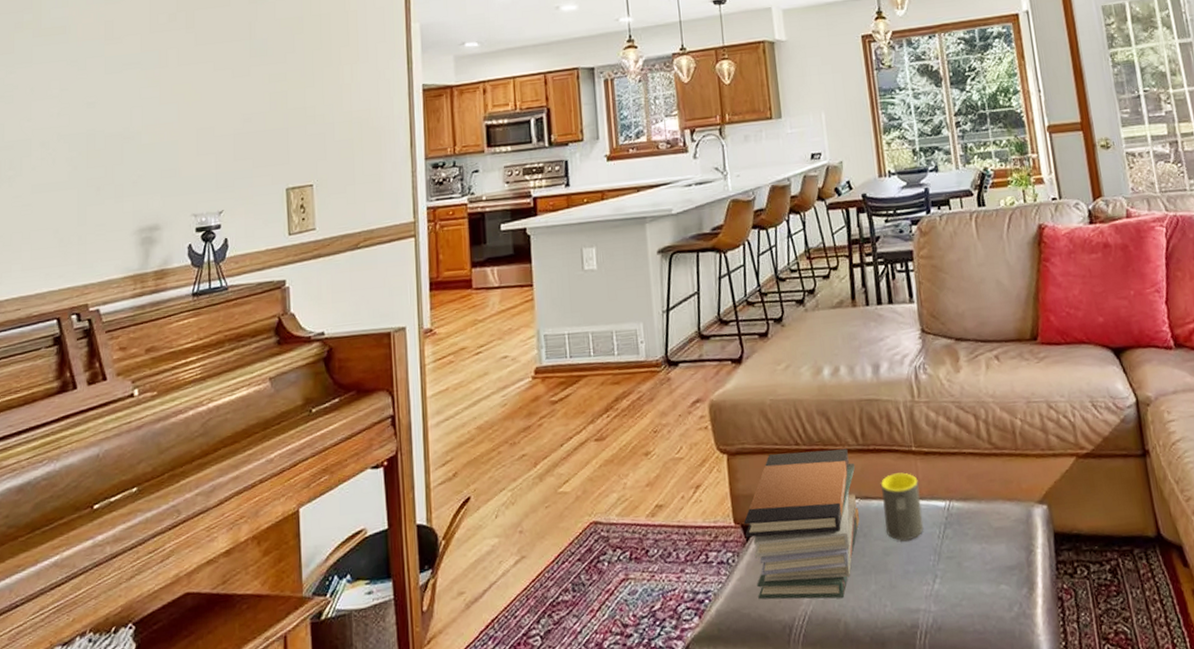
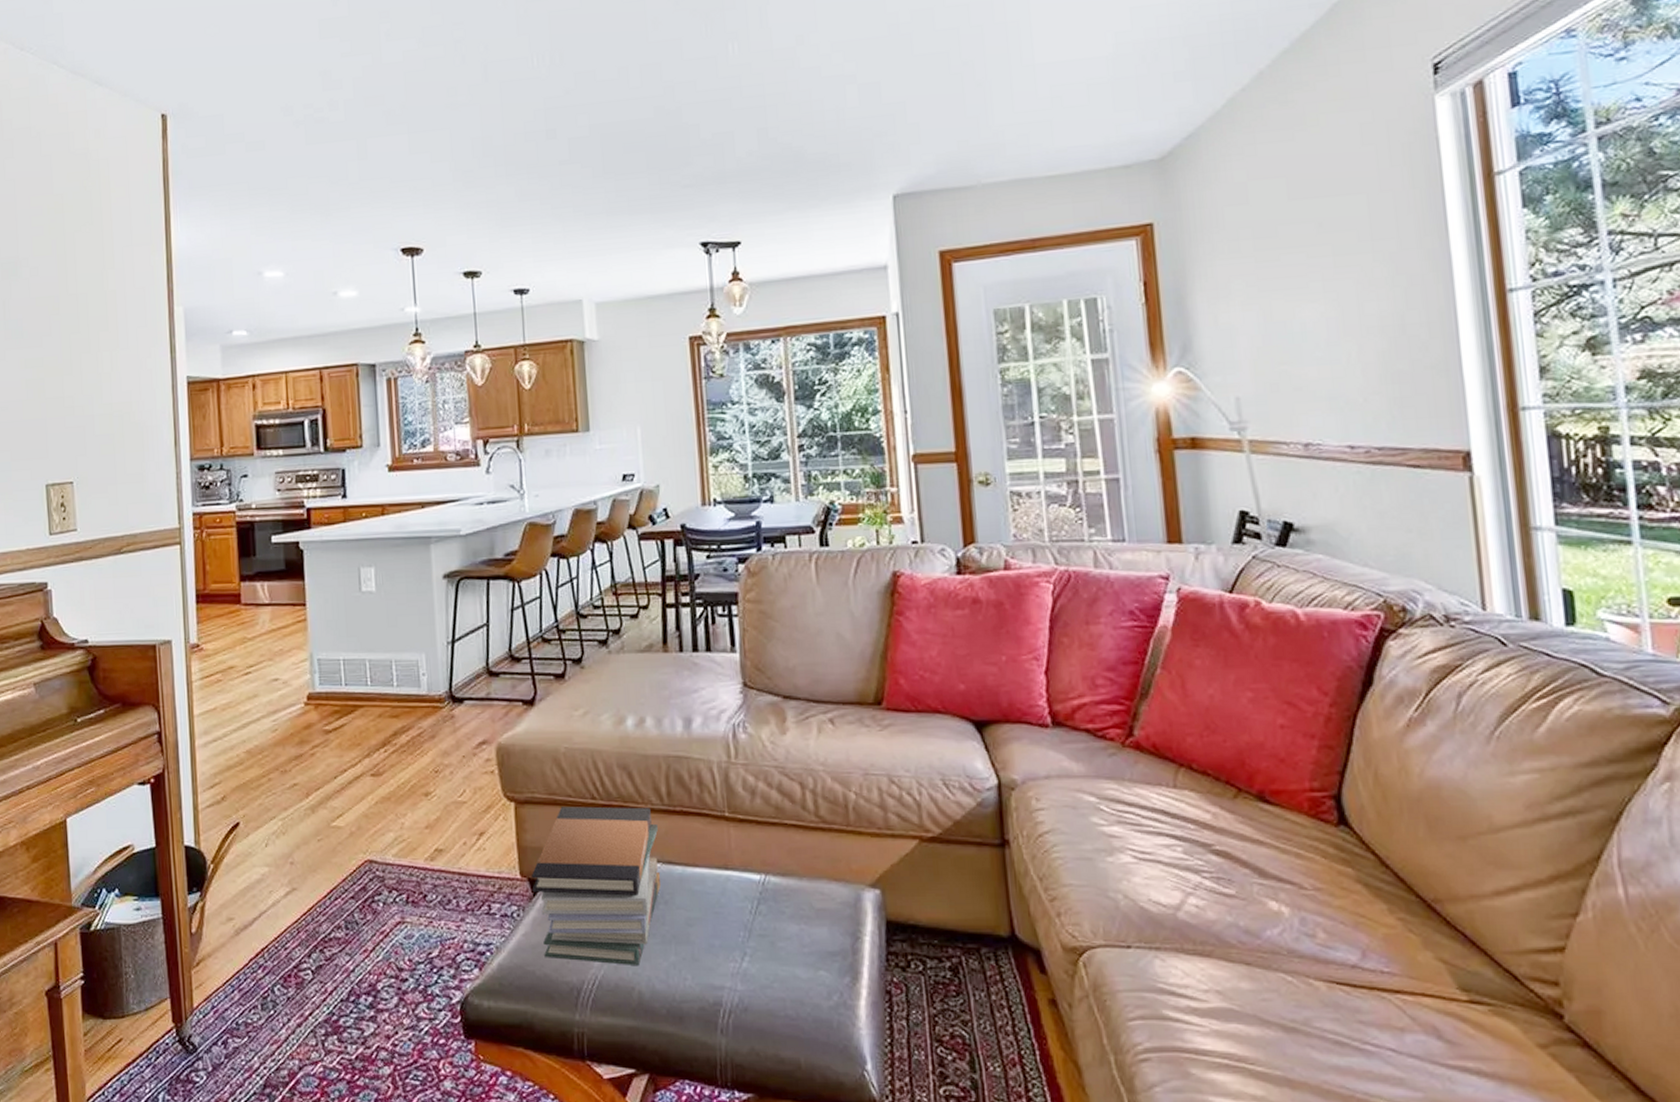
mug: present [881,472,924,542] -> none [687,839,734,913]

